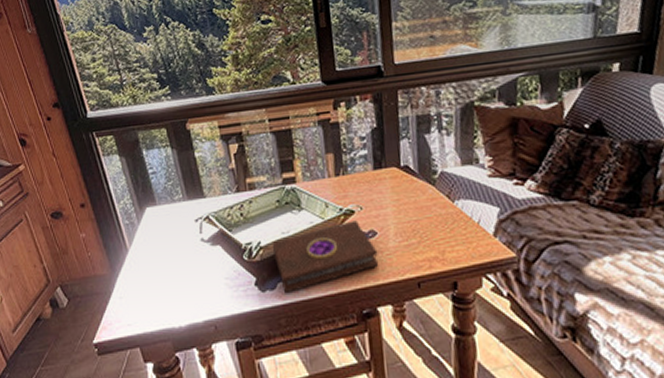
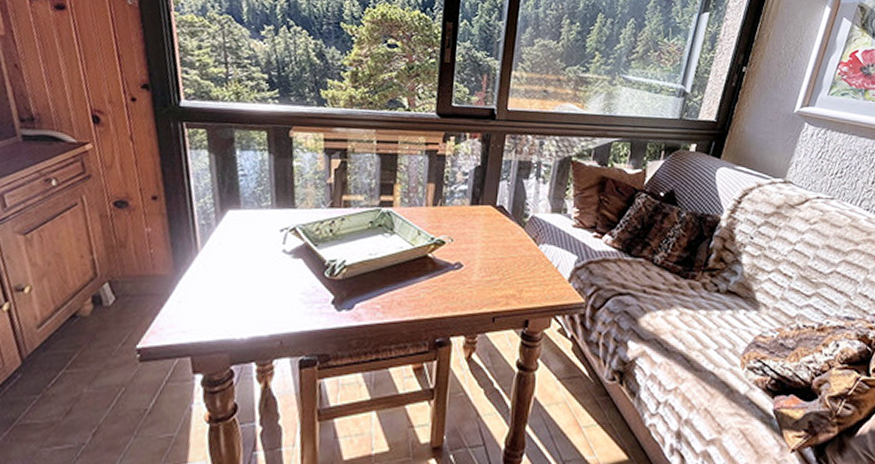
book: present [273,220,379,294] -> none [357,251,461,316]

